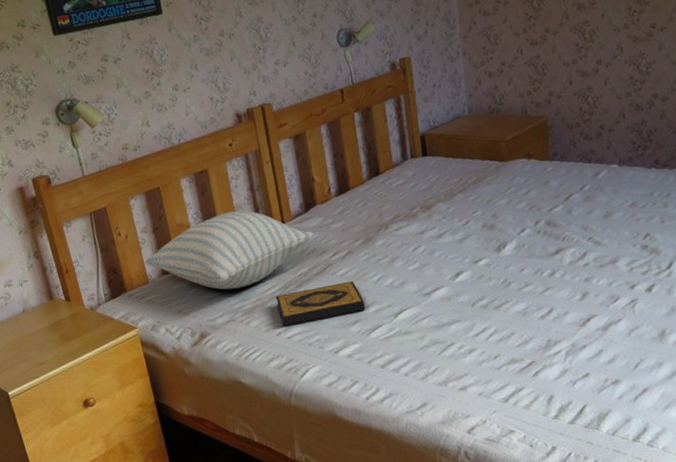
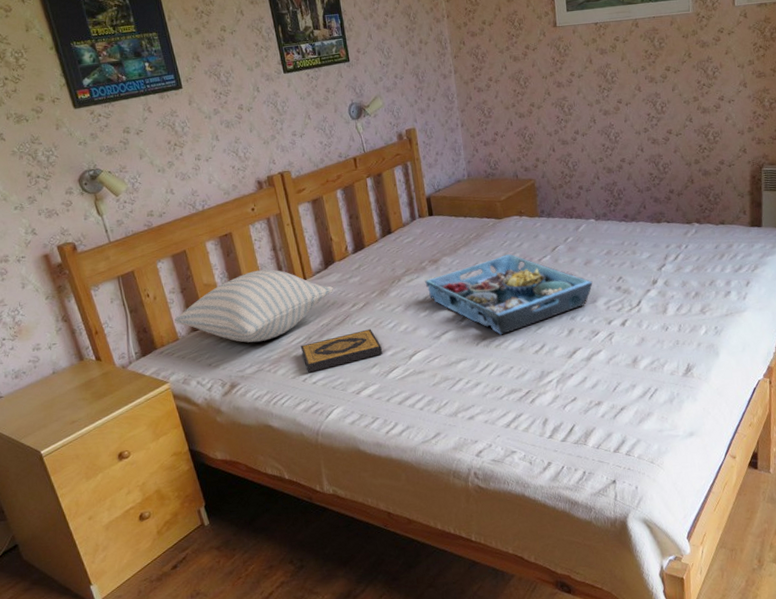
serving tray: none [415,202,613,296] -> present [425,254,593,335]

